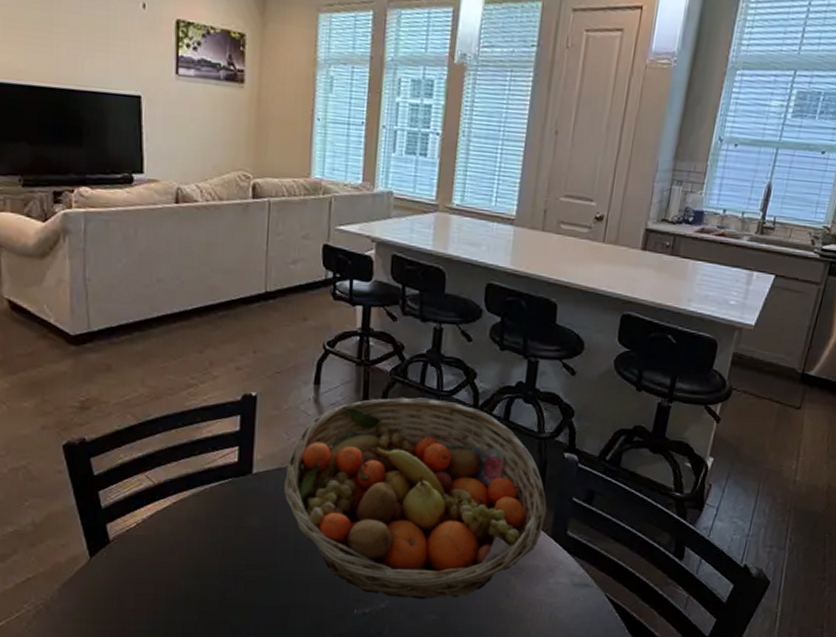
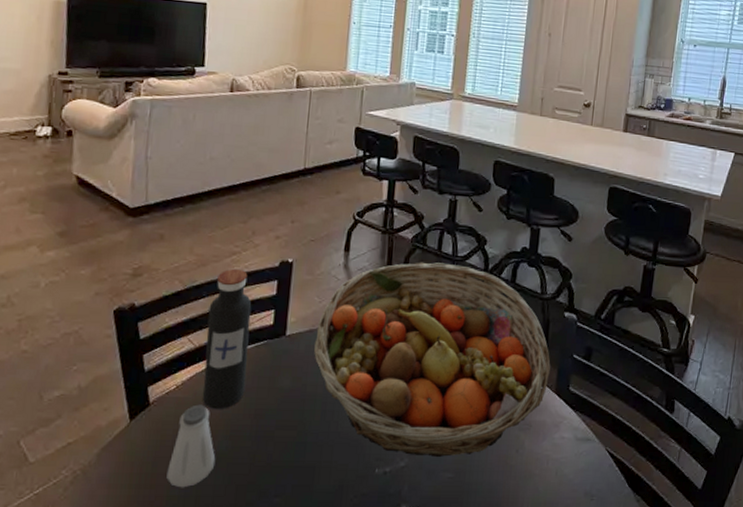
saltshaker: none [133,542,182,624] -> present [166,404,215,488]
water bottle: none [165,402,213,548] -> present [203,268,252,409]

